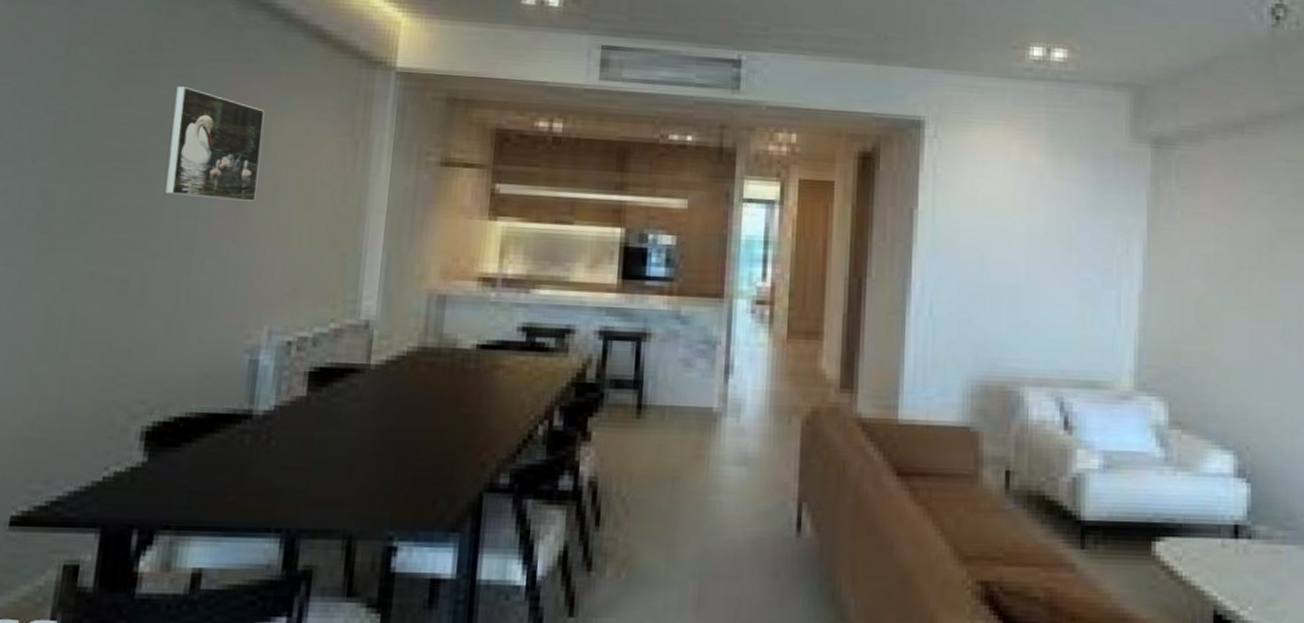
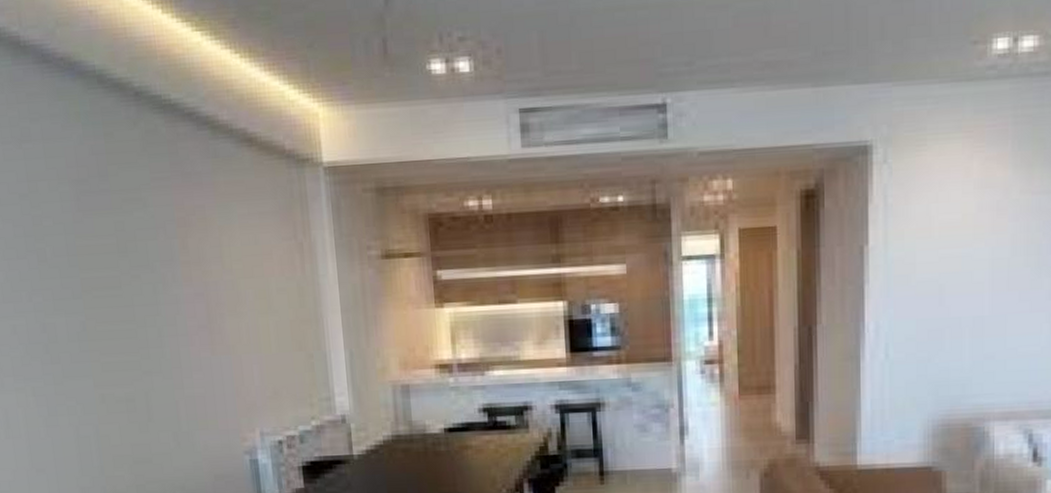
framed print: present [164,85,265,201] -> none [129,209,223,316]

